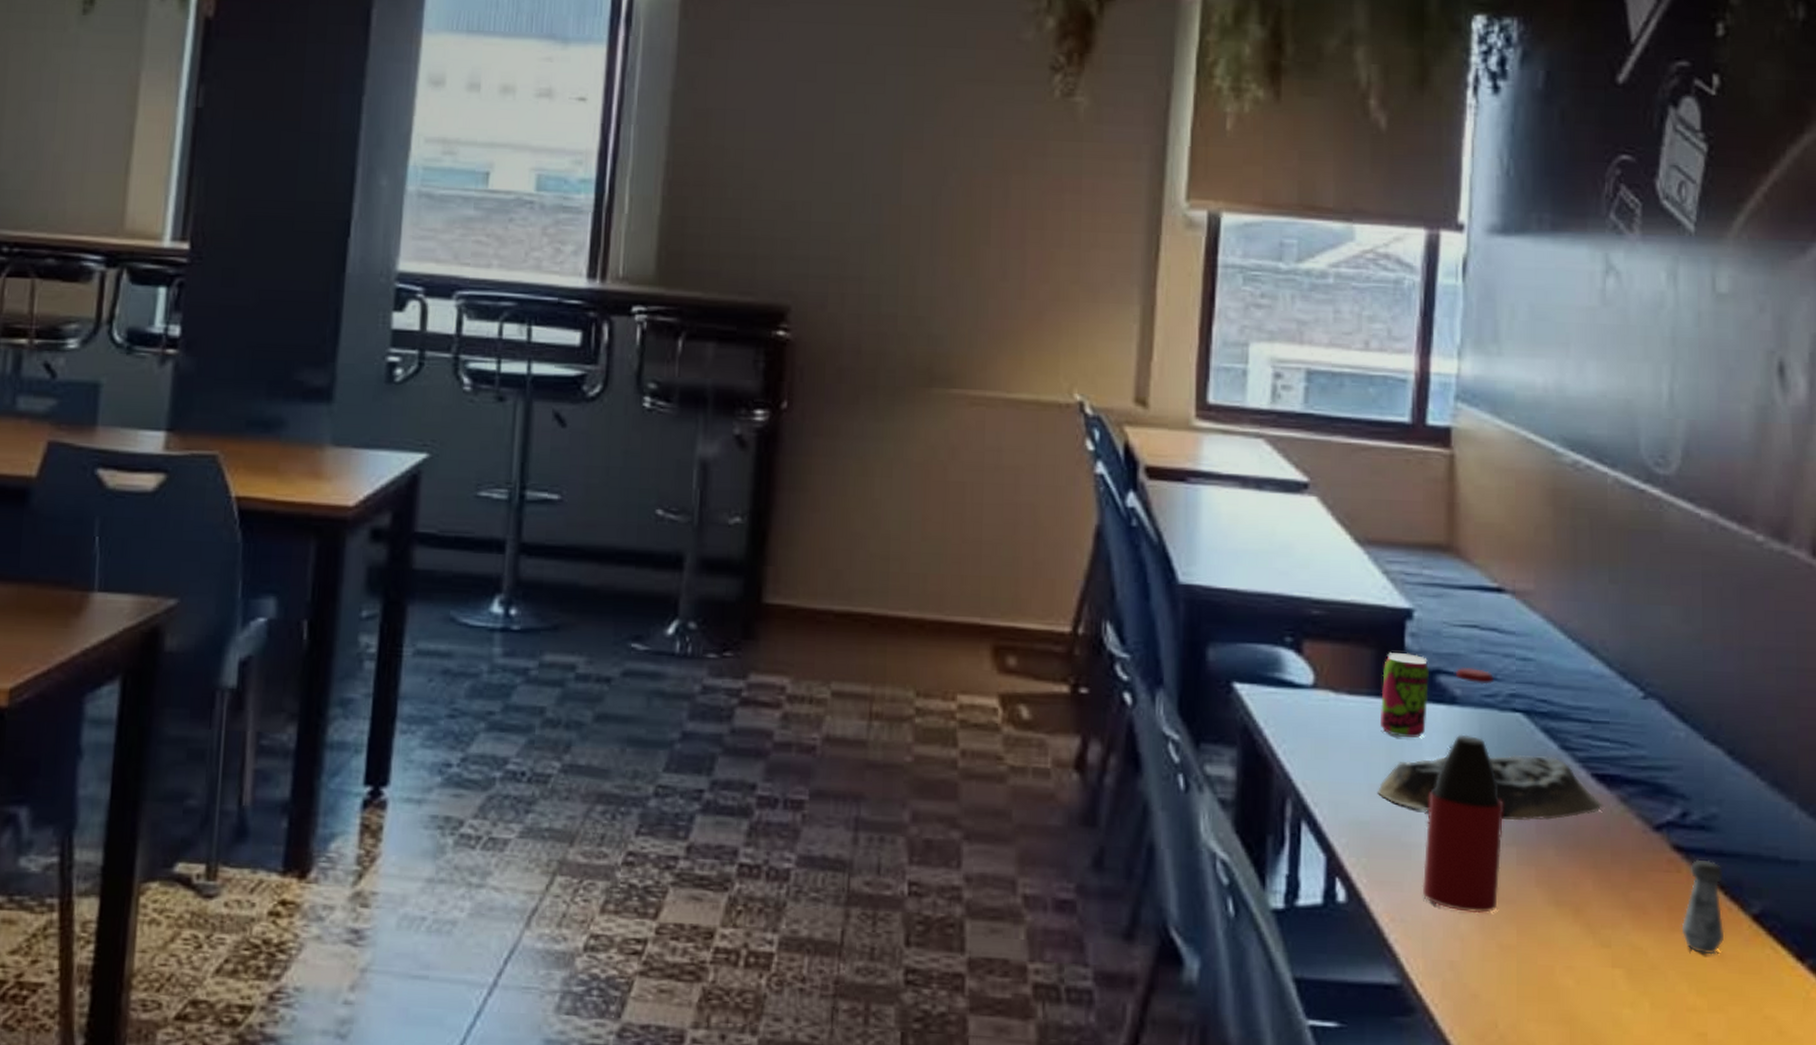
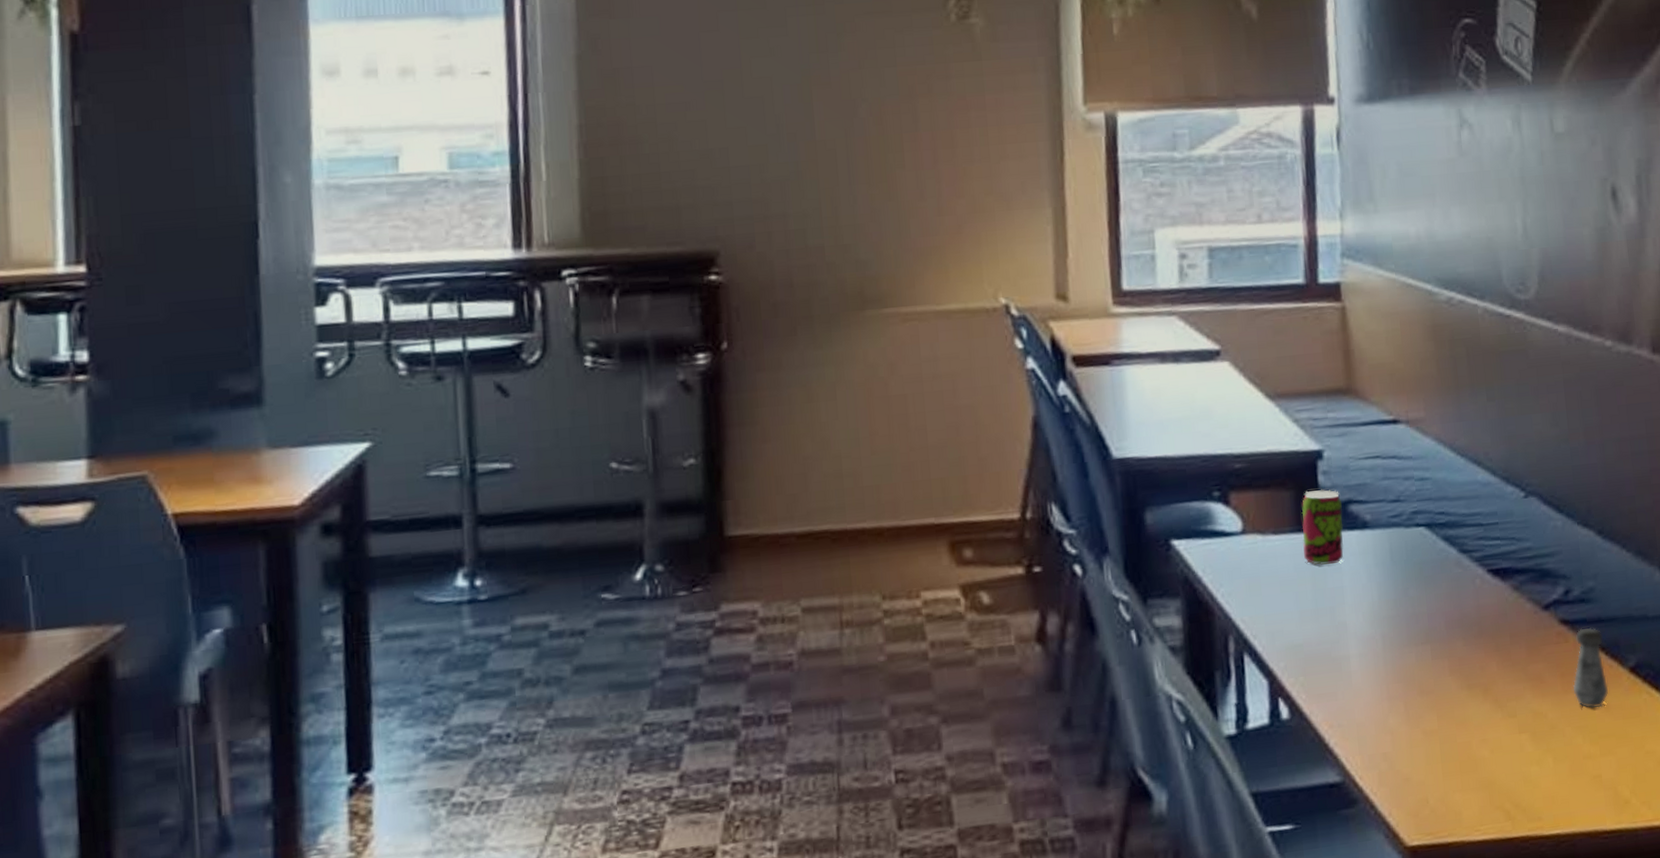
decorative bowl: present [1376,754,1604,821] -> none [1306,561,1500,627]
bottle: present [1422,667,1504,914] -> none [1352,494,1419,708]

